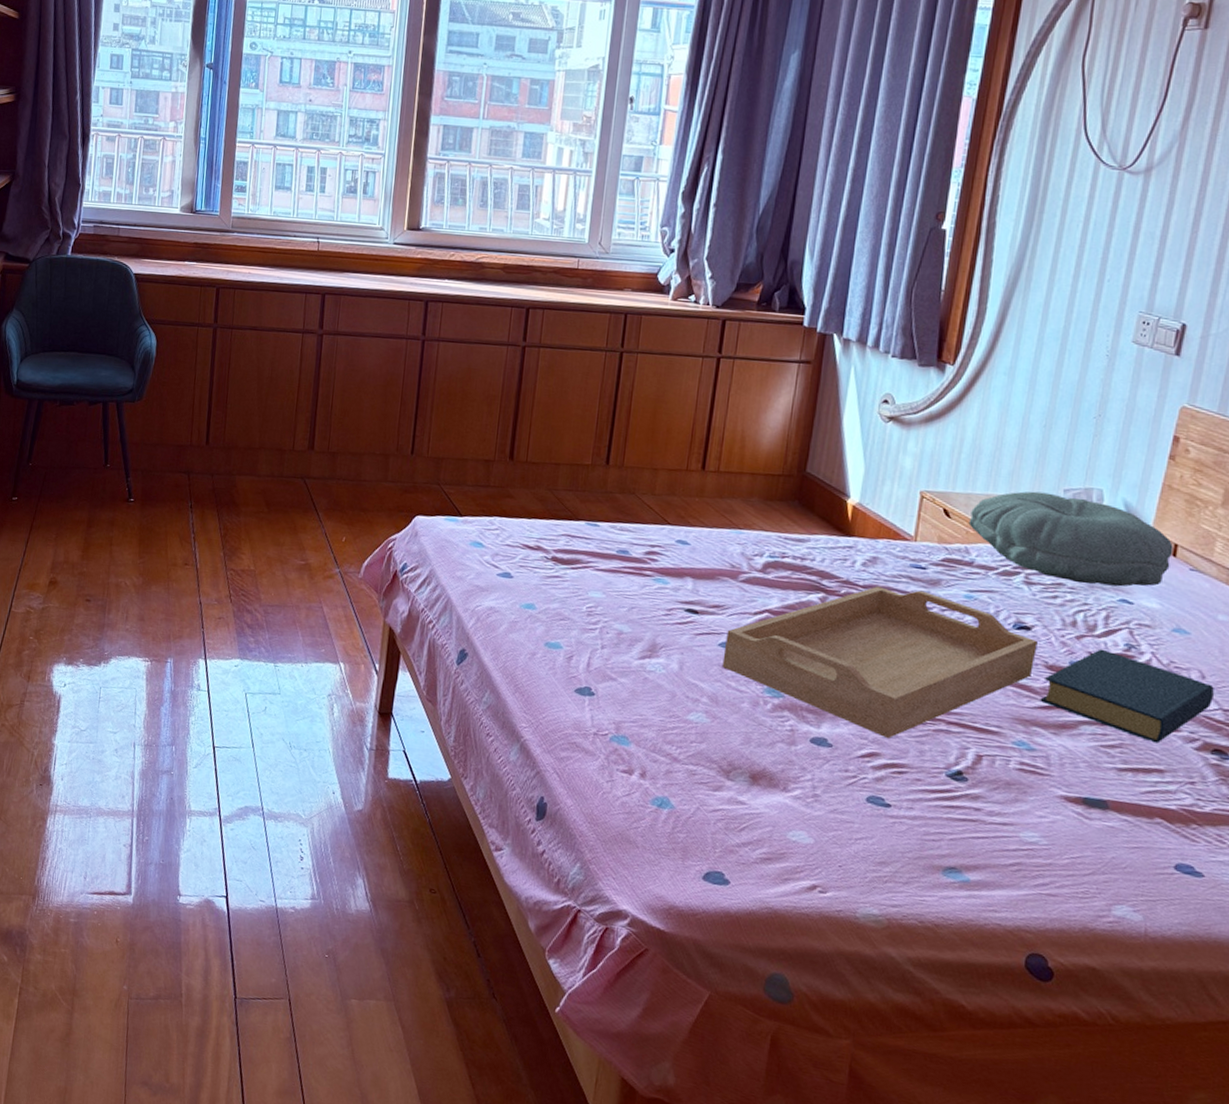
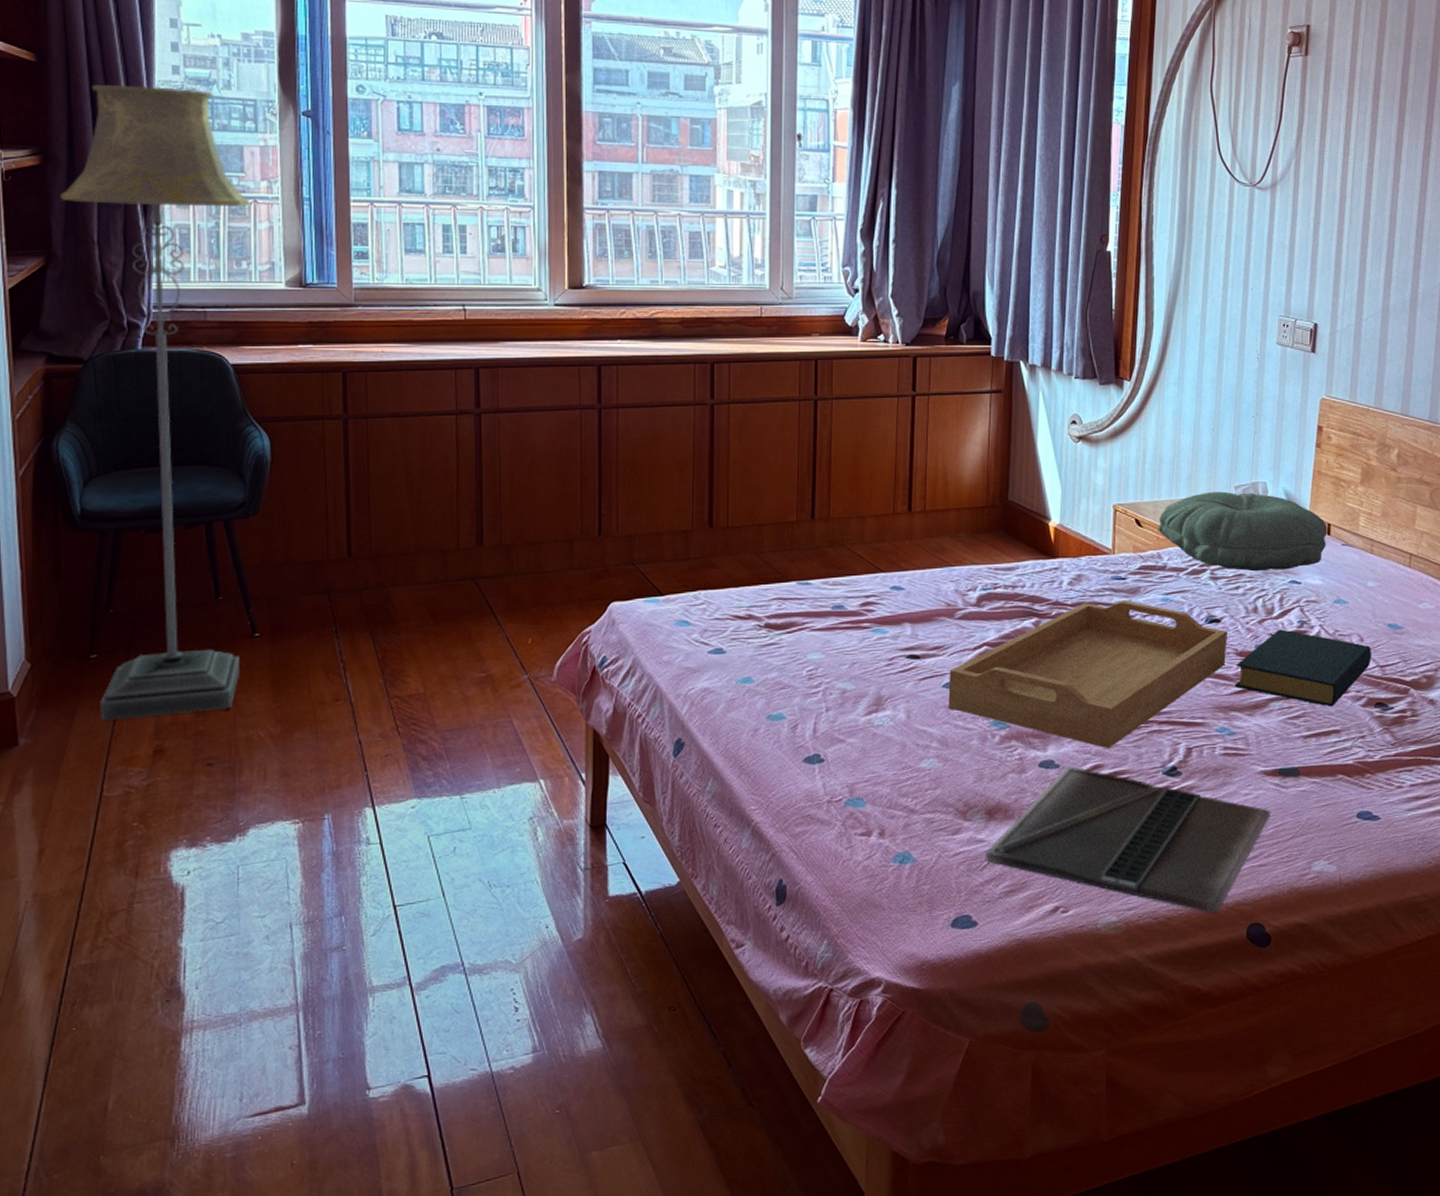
floor lamp: none [15,38,161,558] -> present [60,85,251,720]
laptop: none [744,748,1069,933] -> present [985,766,1271,913]

